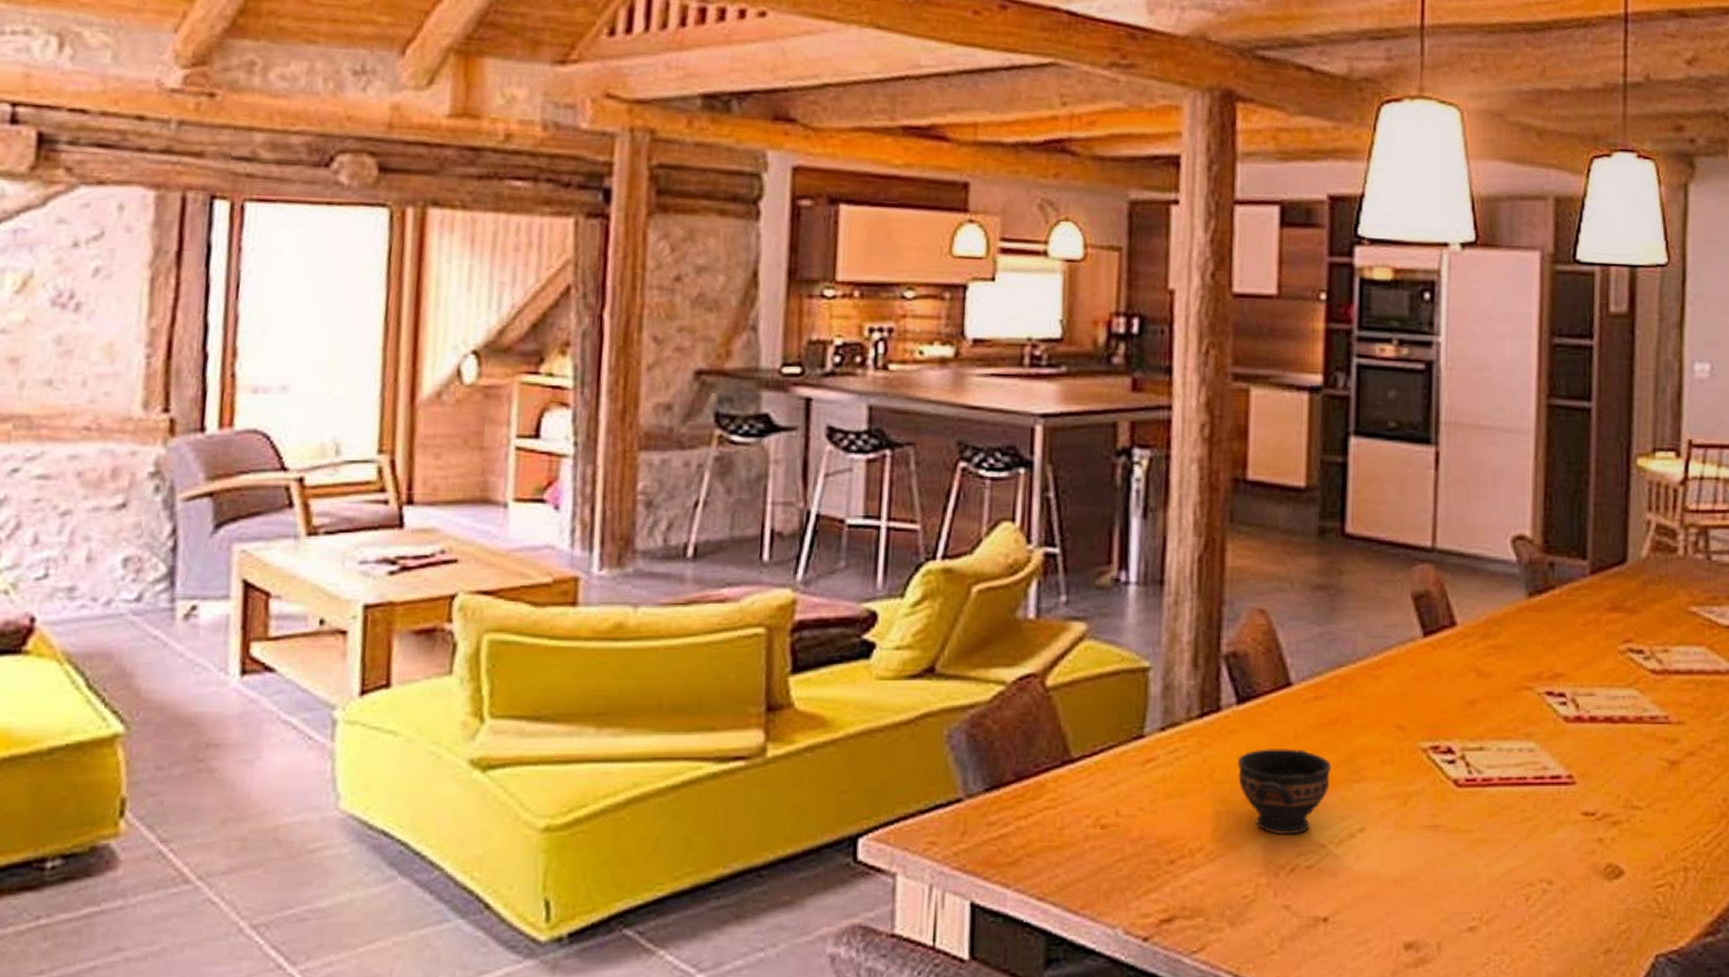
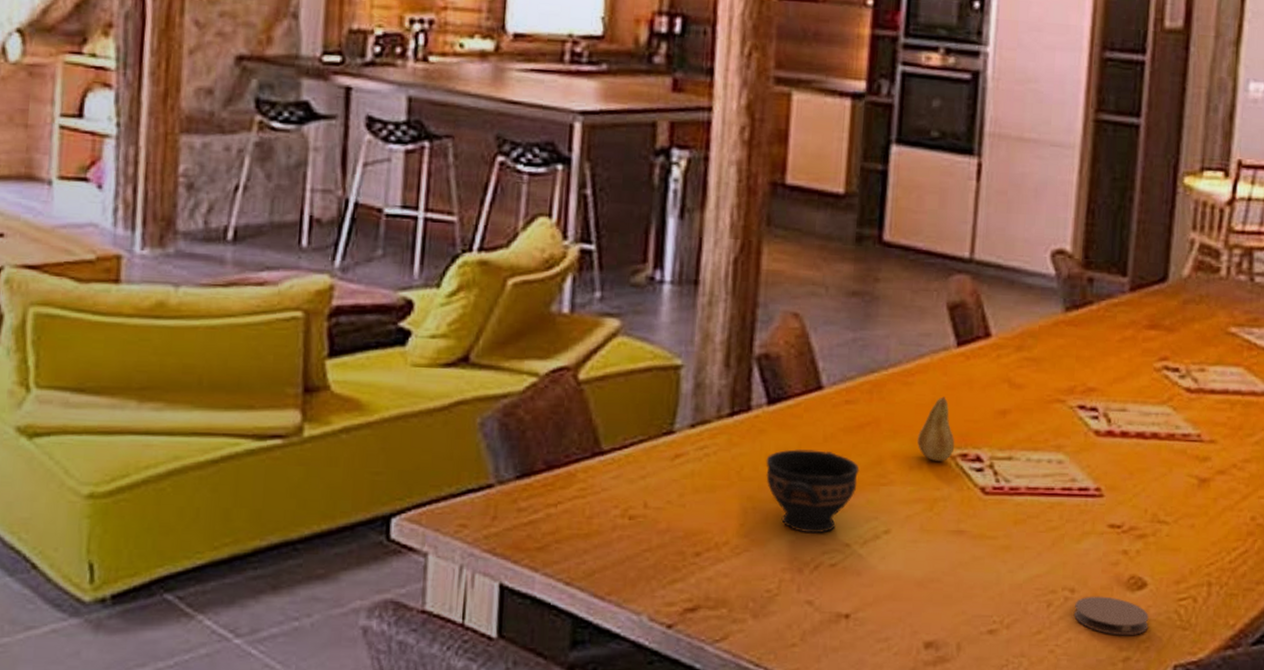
fruit: none [1389,688,1426,755] -> present [918,397,955,461]
coaster: none [1553,886,1628,927] -> present [1074,596,1149,636]

